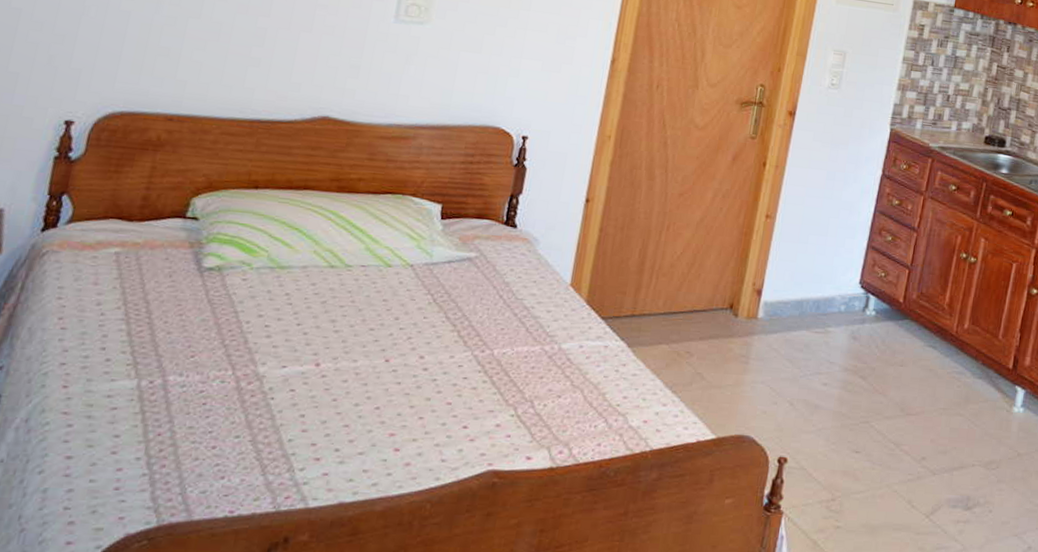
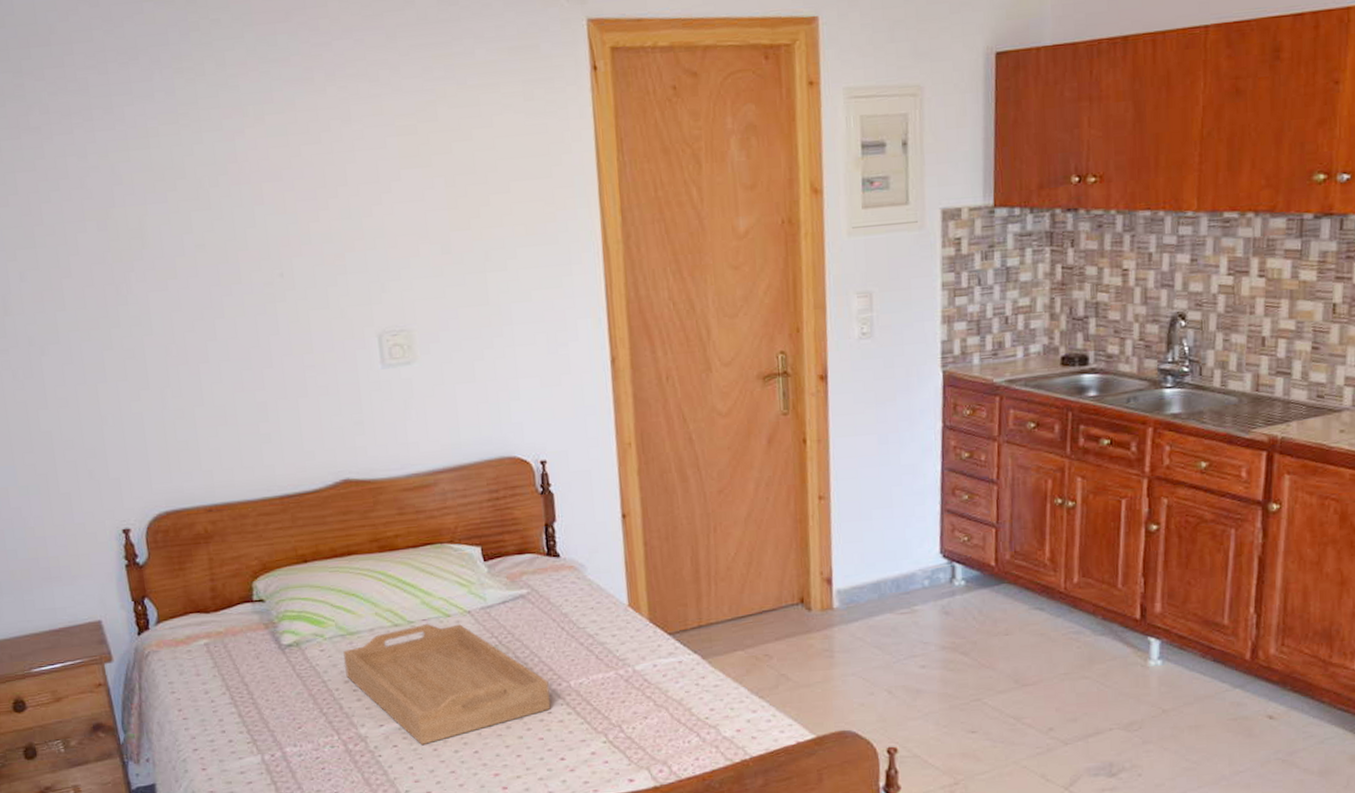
serving tray: none [262,270,473,393] -> present [343,624,551,745]

